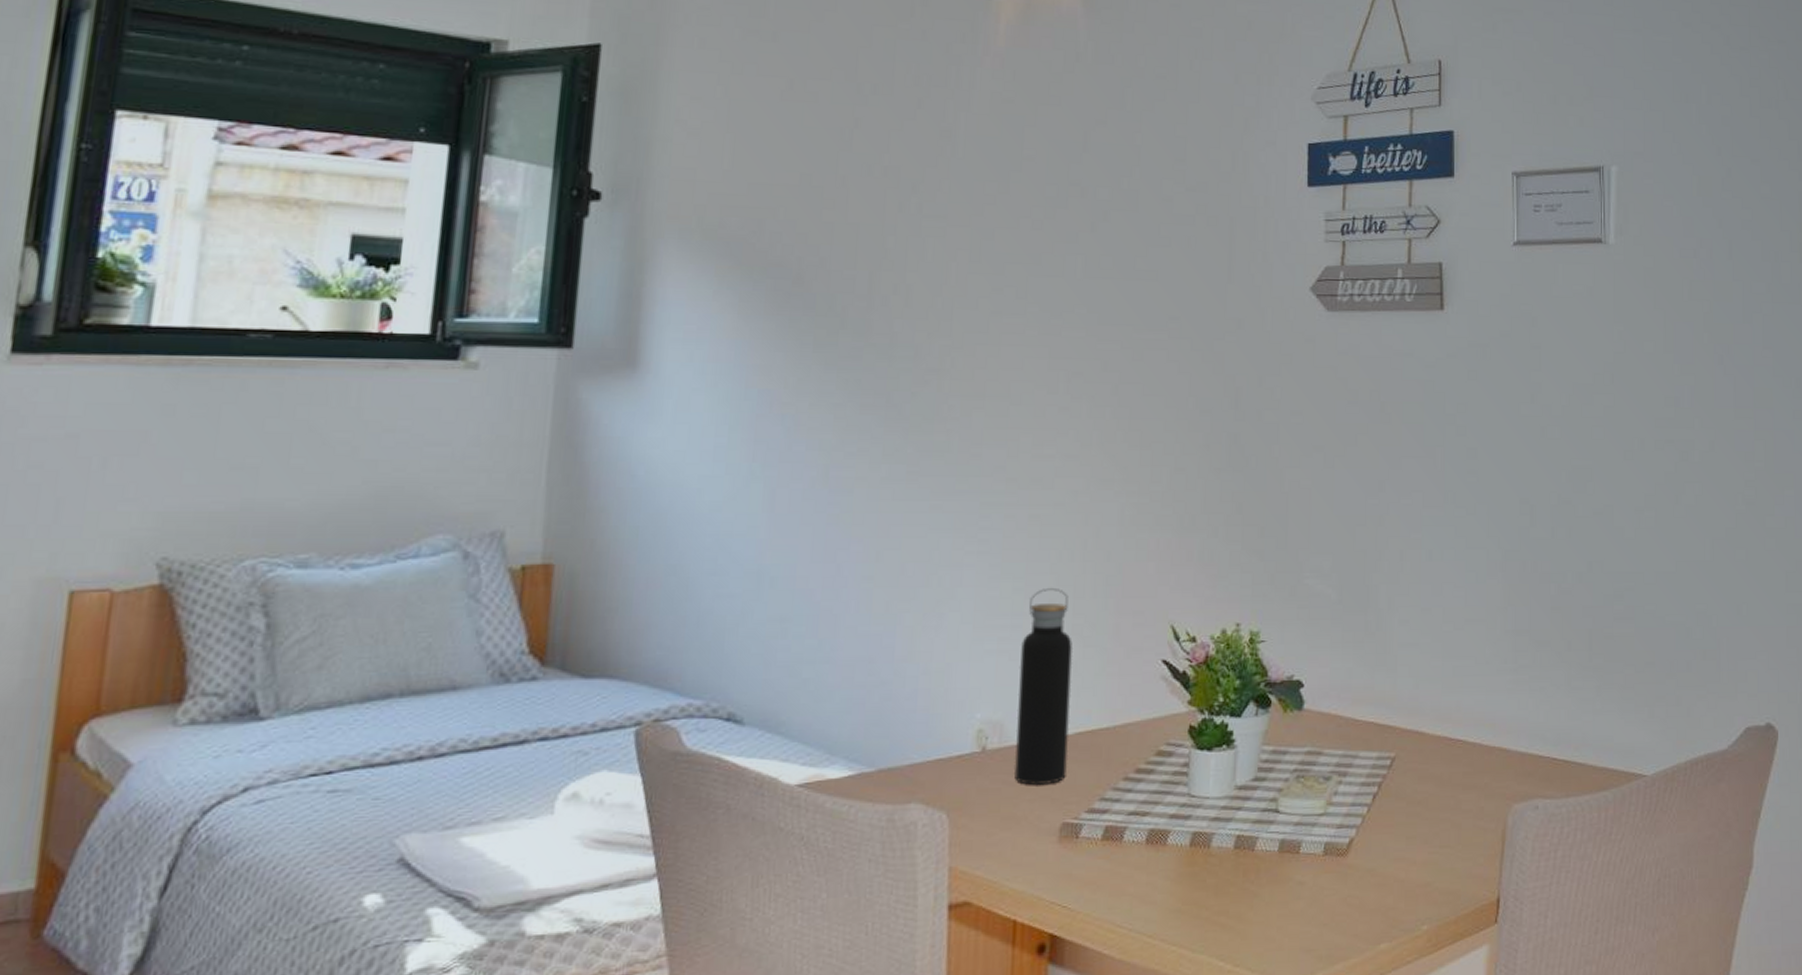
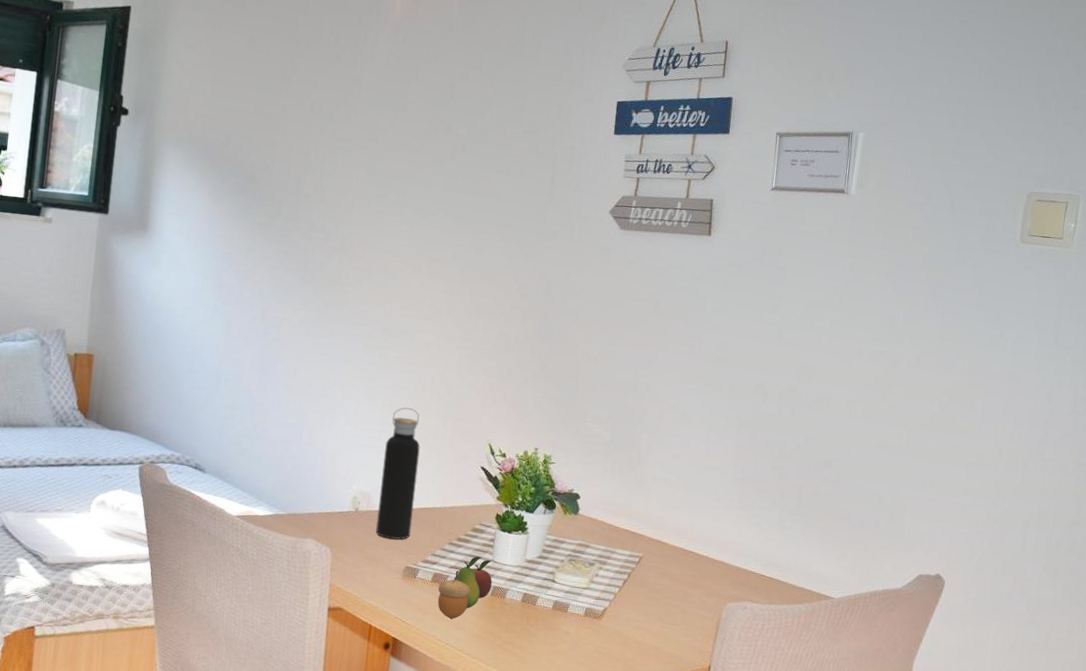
fruit: none [1112,792,1190,893] -> present [437,556,493,620]

